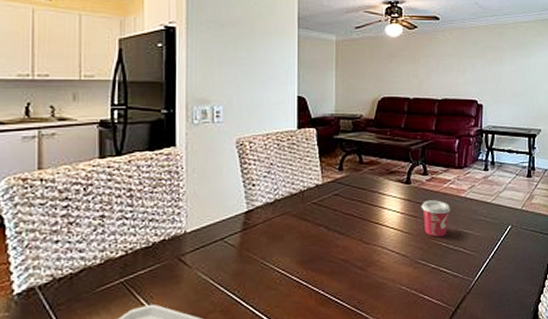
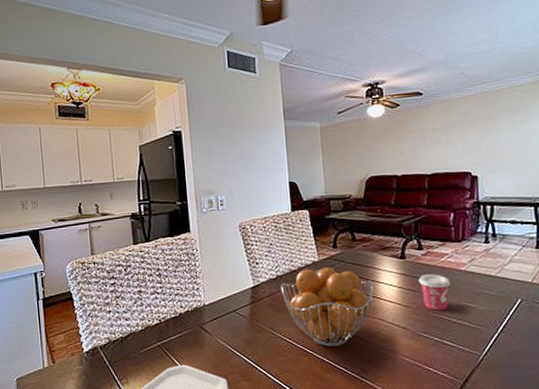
fruit basket: none [278,191,377,277] -> present [280,267,374,347]

